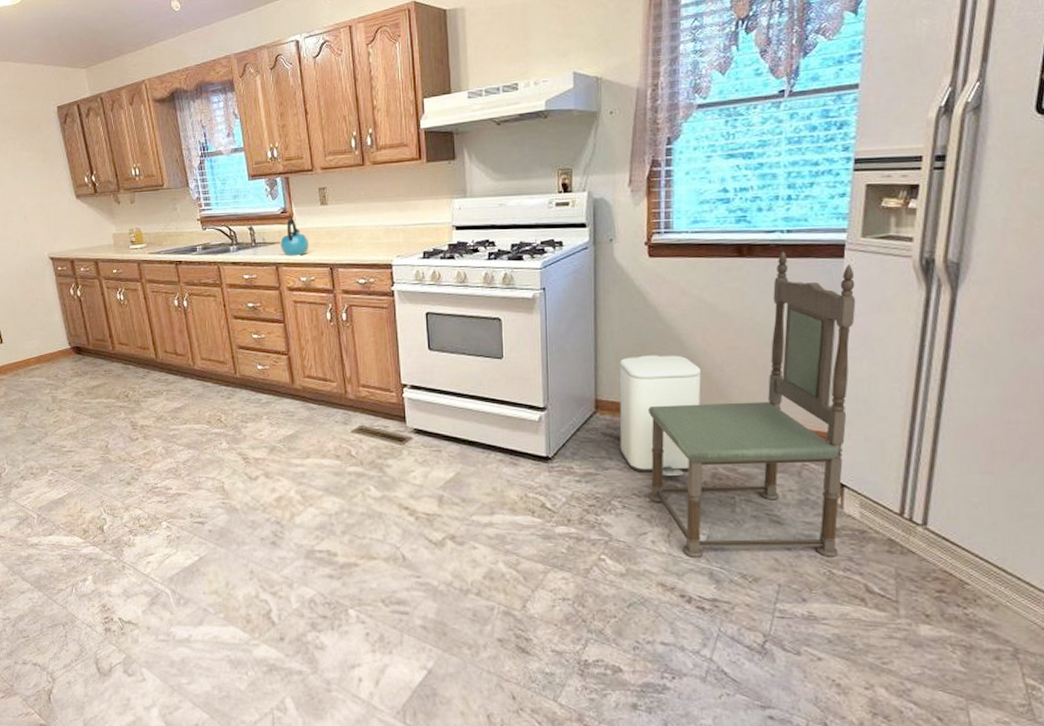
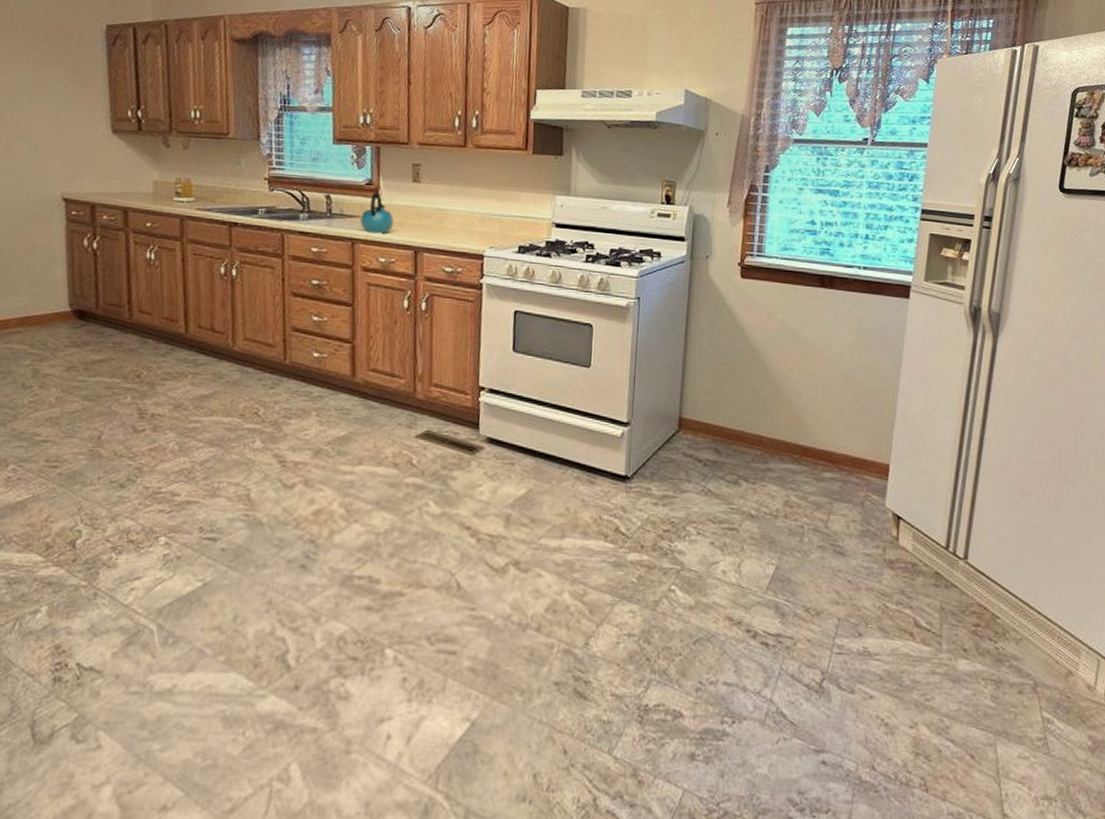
pedal bin: present [619,355,701,477] -> none [699,375,781,503]
dining chair: present [648,252,856,558] -> none [723,287,917,590]

